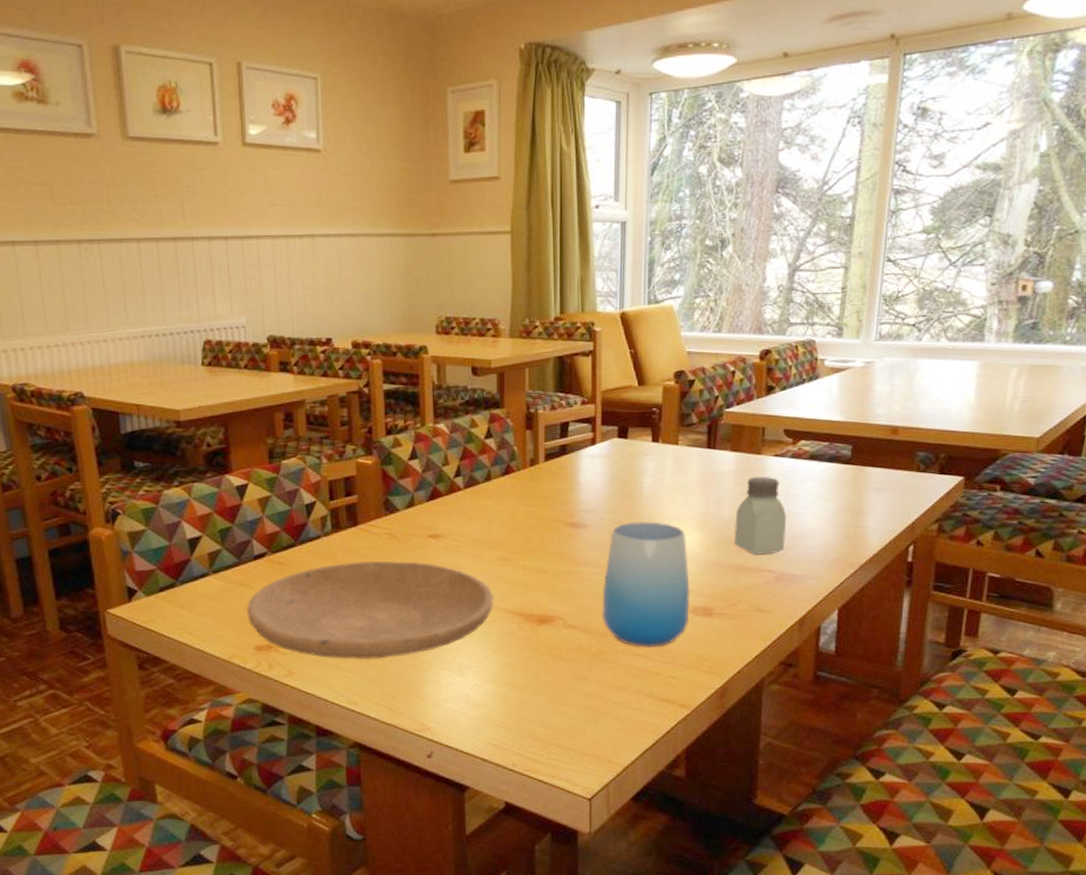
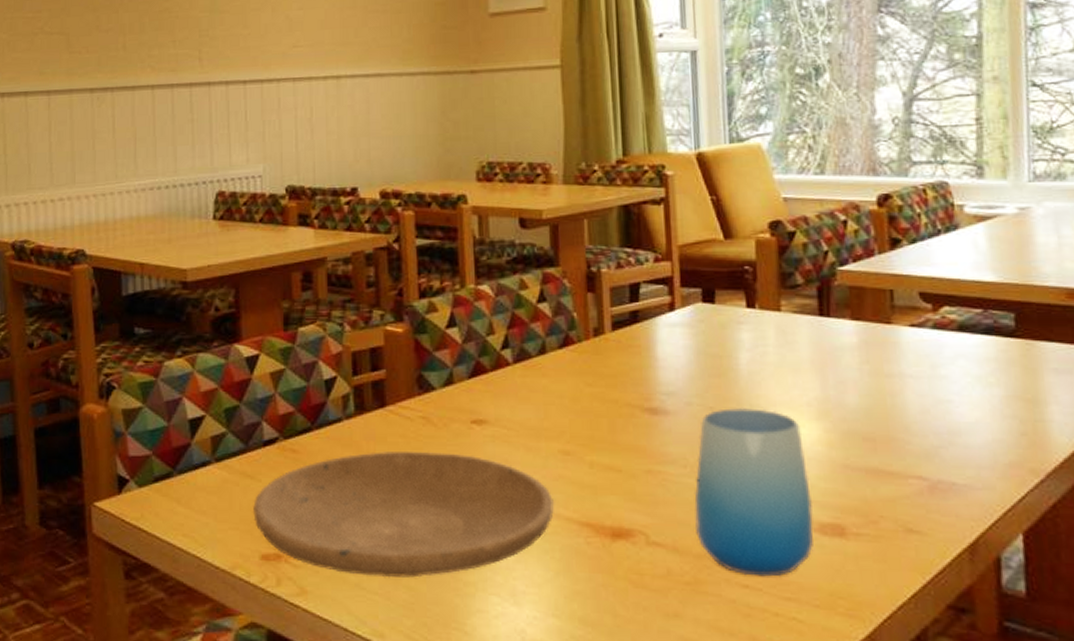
saltshaker: present [735,476,787,555] -> none [864,351,937,455]

